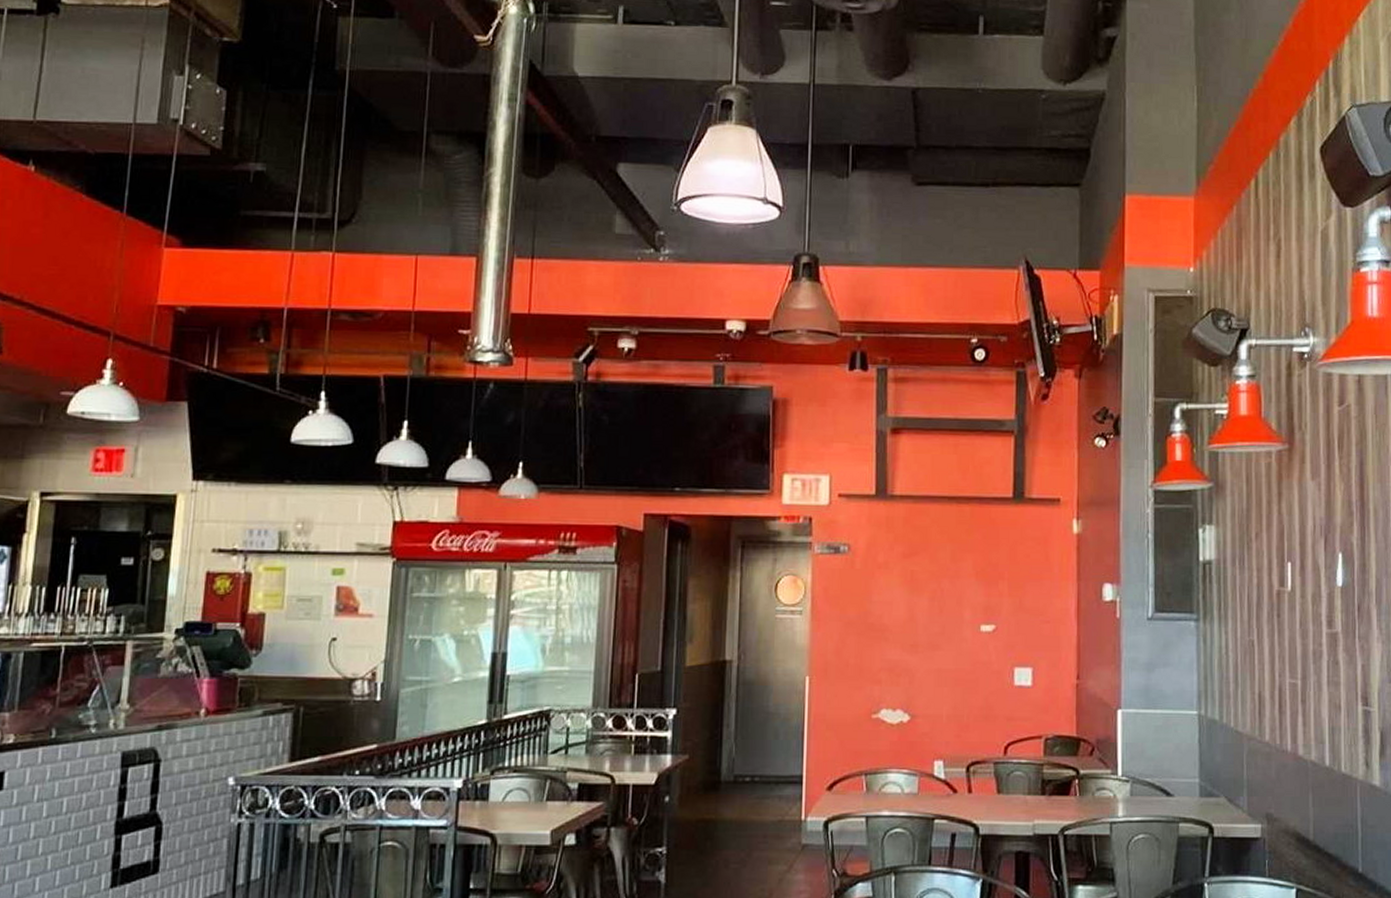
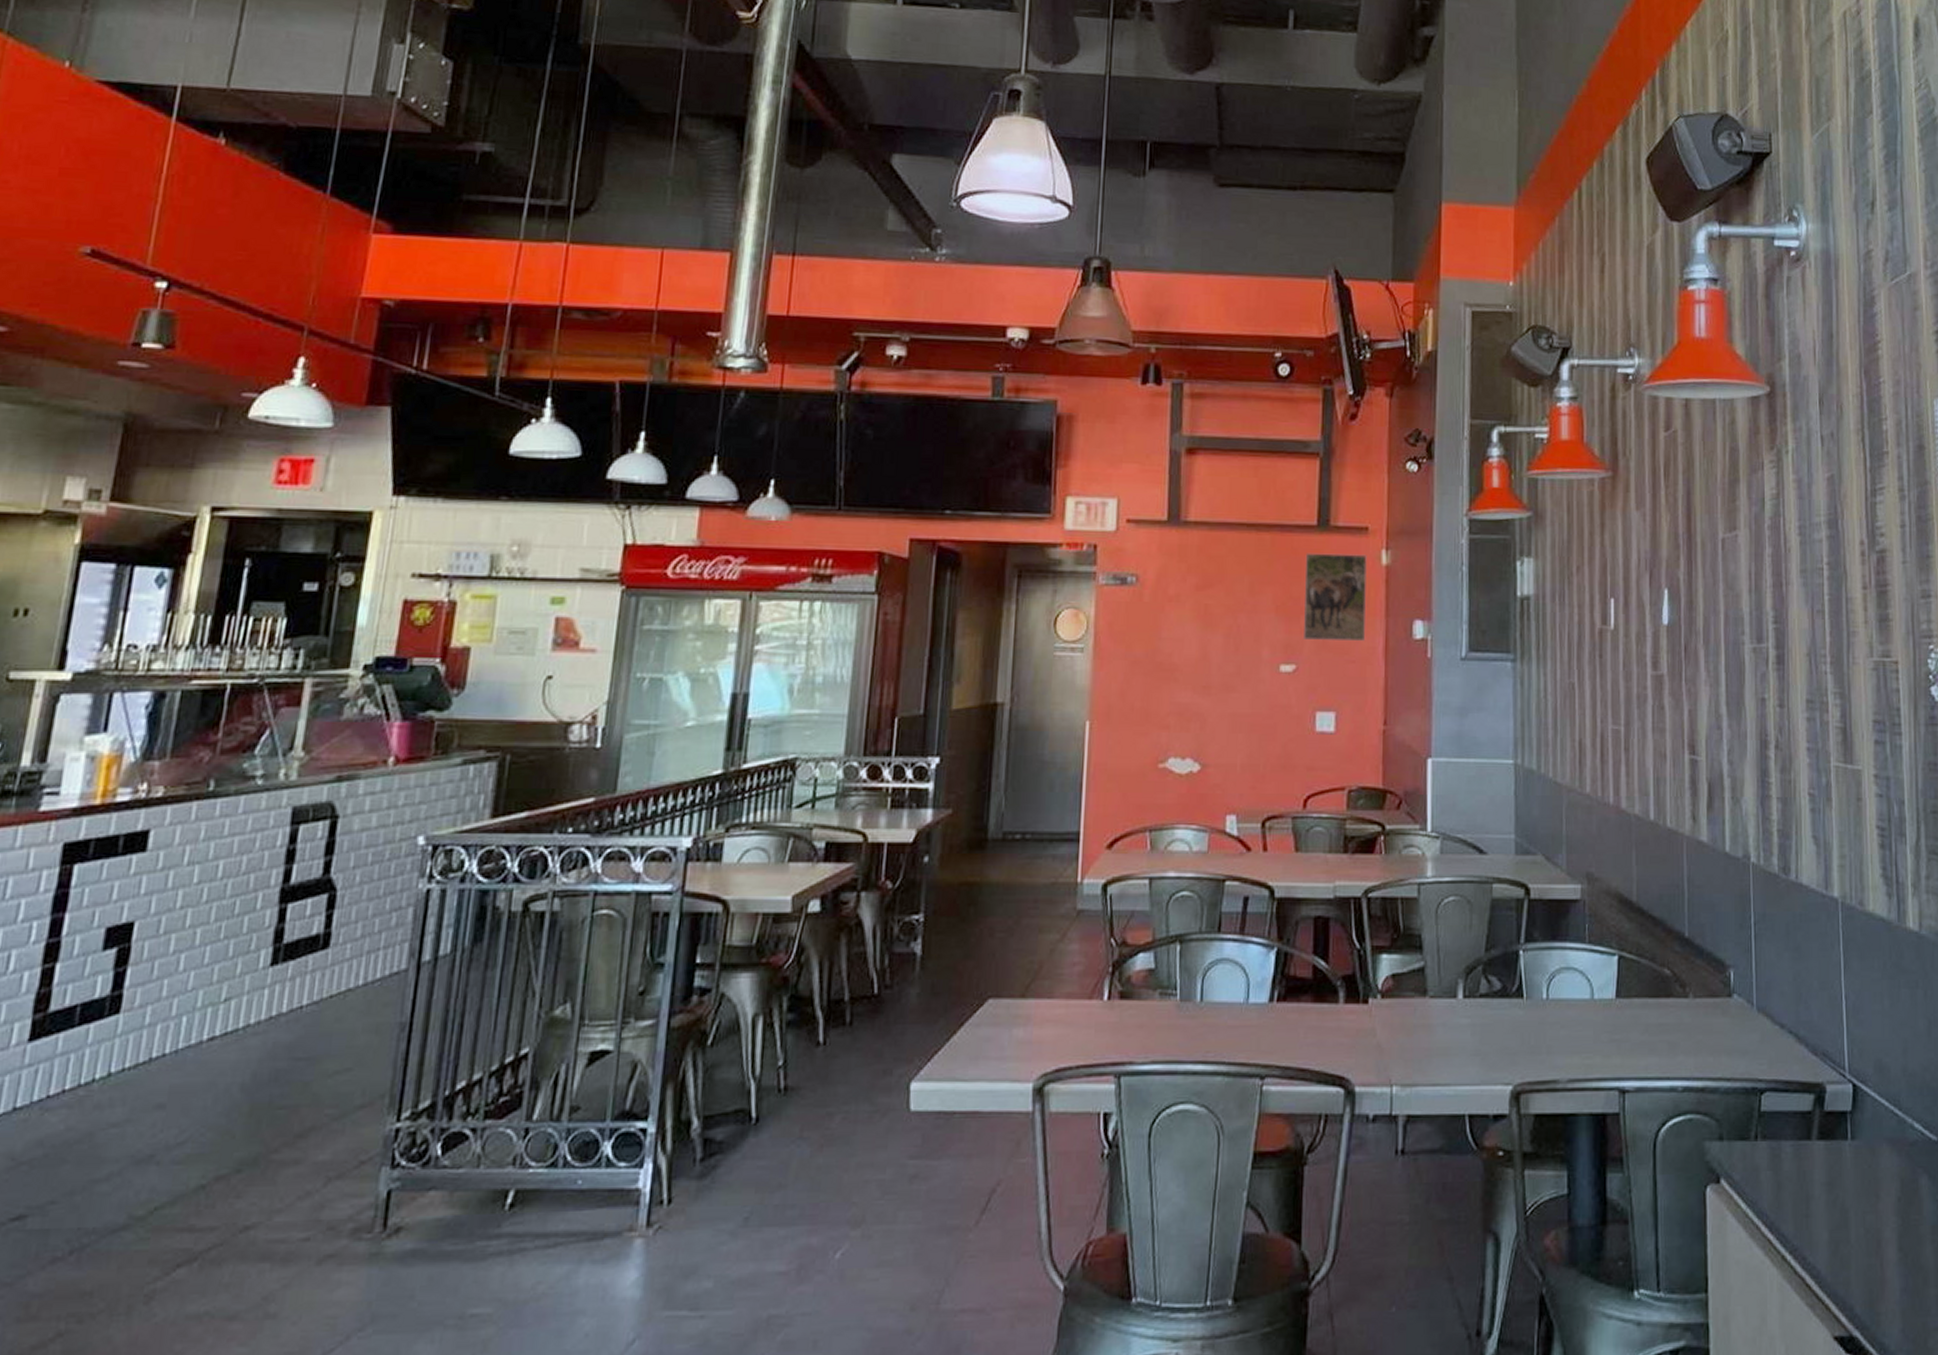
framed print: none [1002,523,1060,603] -> present [1304,553,1368,641]

